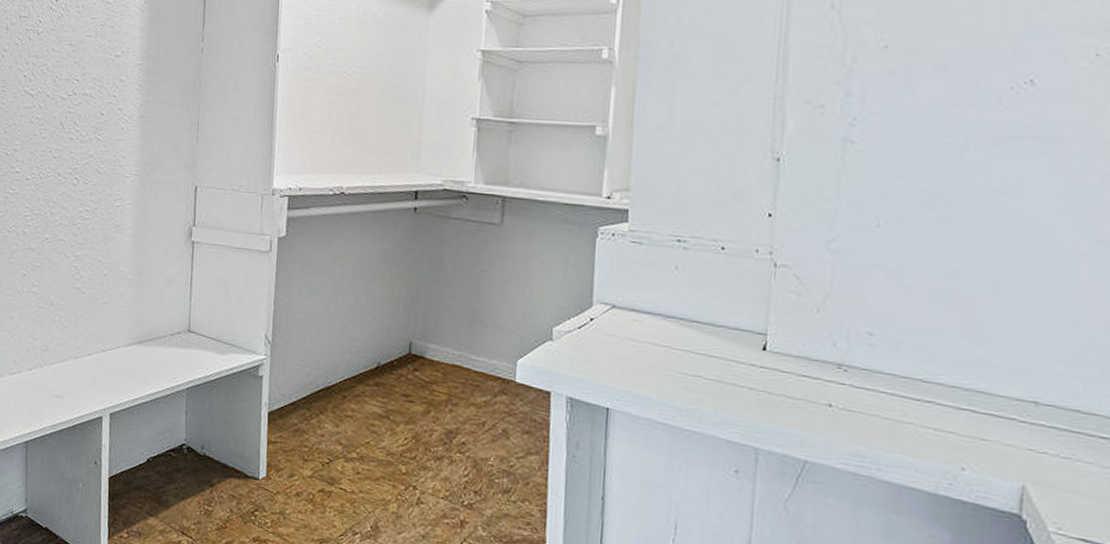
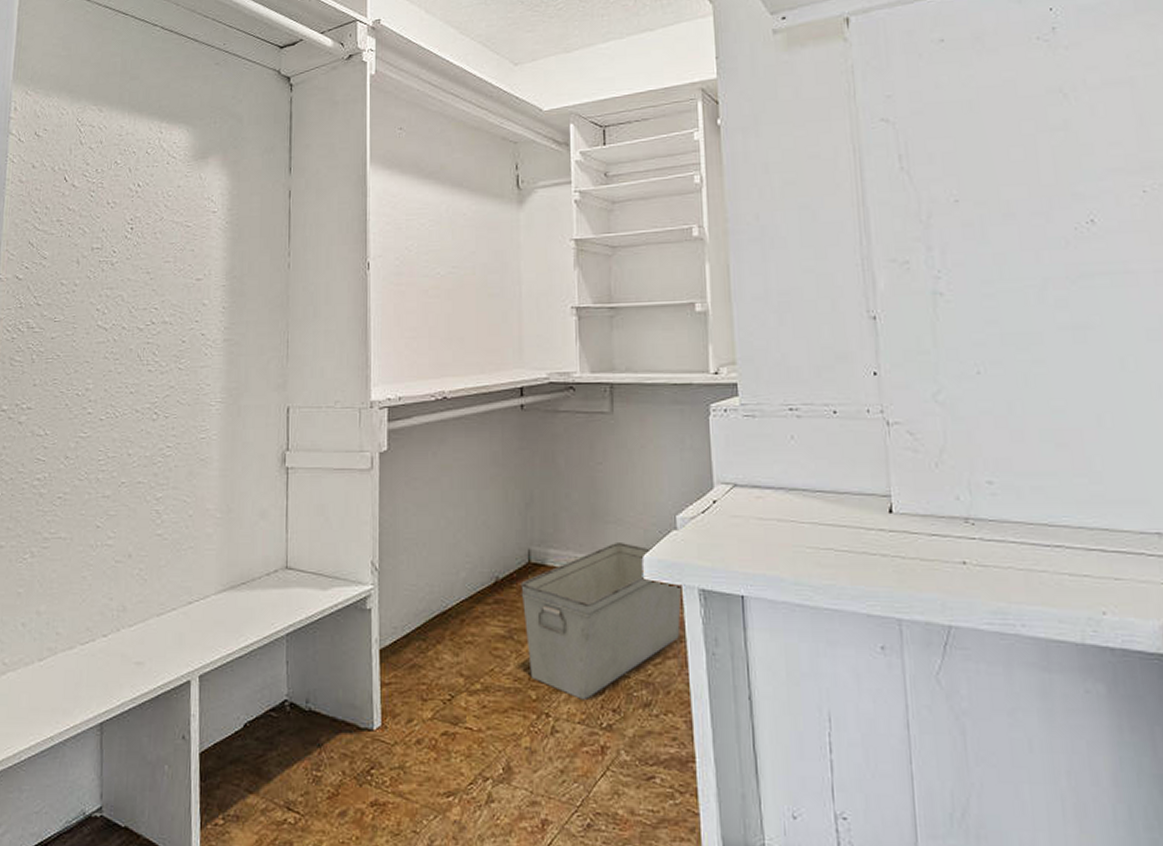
storage bin: none [399,344,551,480] -> present [521,541,682,701]

